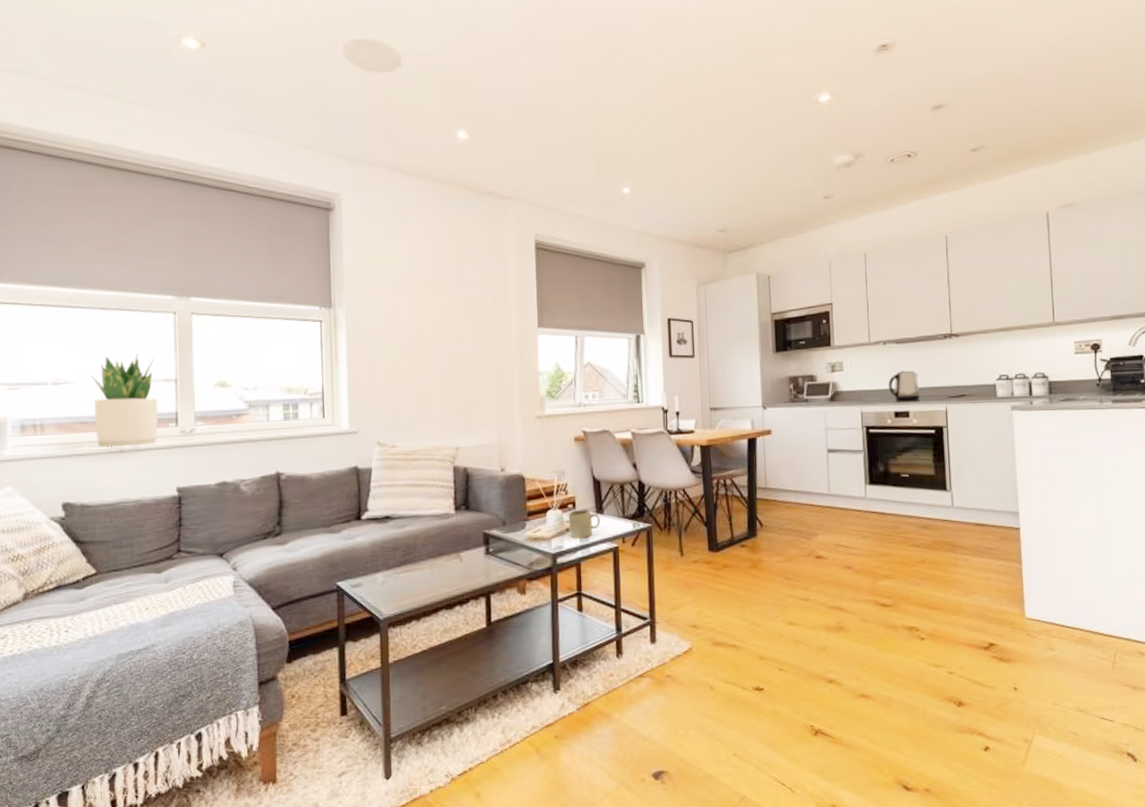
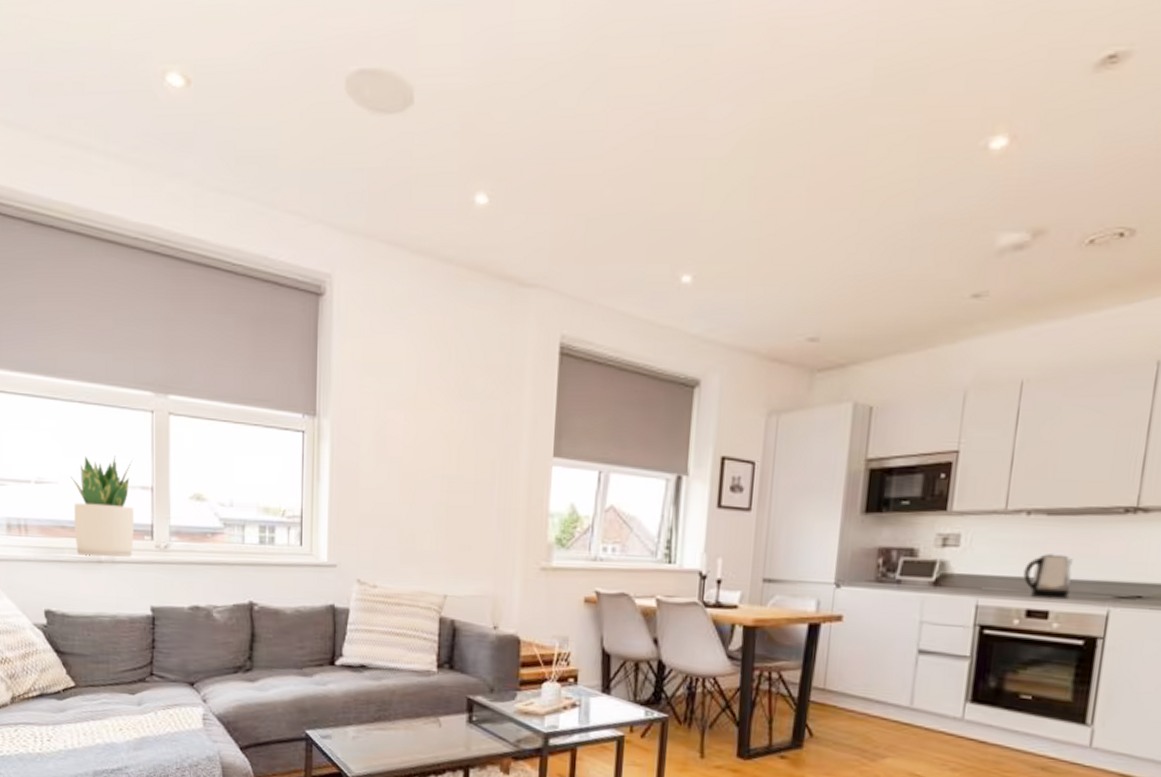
mug: present [568,509,600,539] -> none [566,685,606,720]

